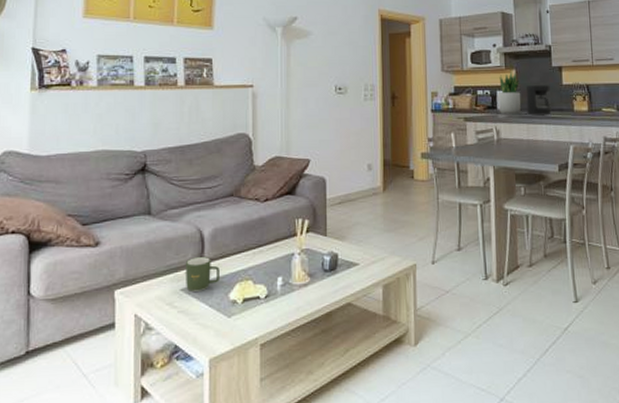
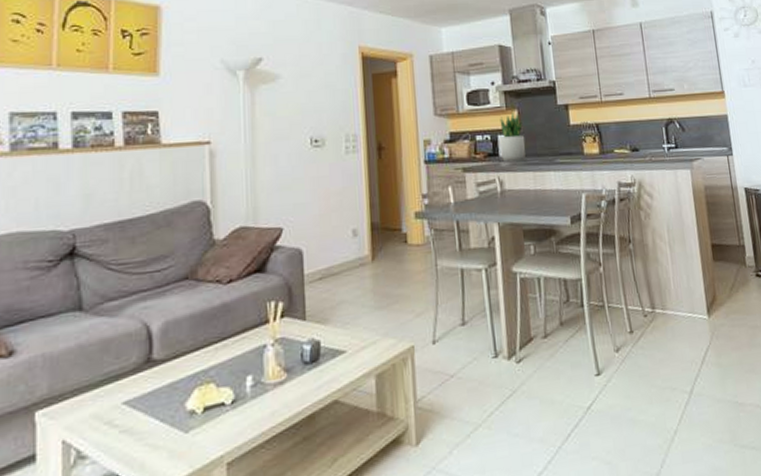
mug: present [185,257,219,292] -> none [128,358,173,405]
coffee maker: present [526,85,551,115] -> none [530,126,560,161]

